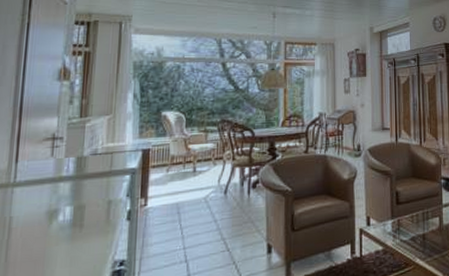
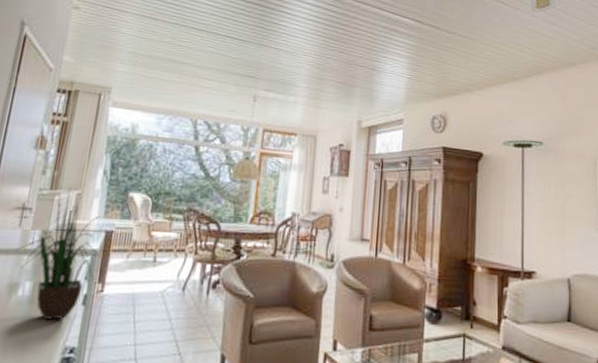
potted plant: none [50,113,140,240] -> present [15,186,101,321]

